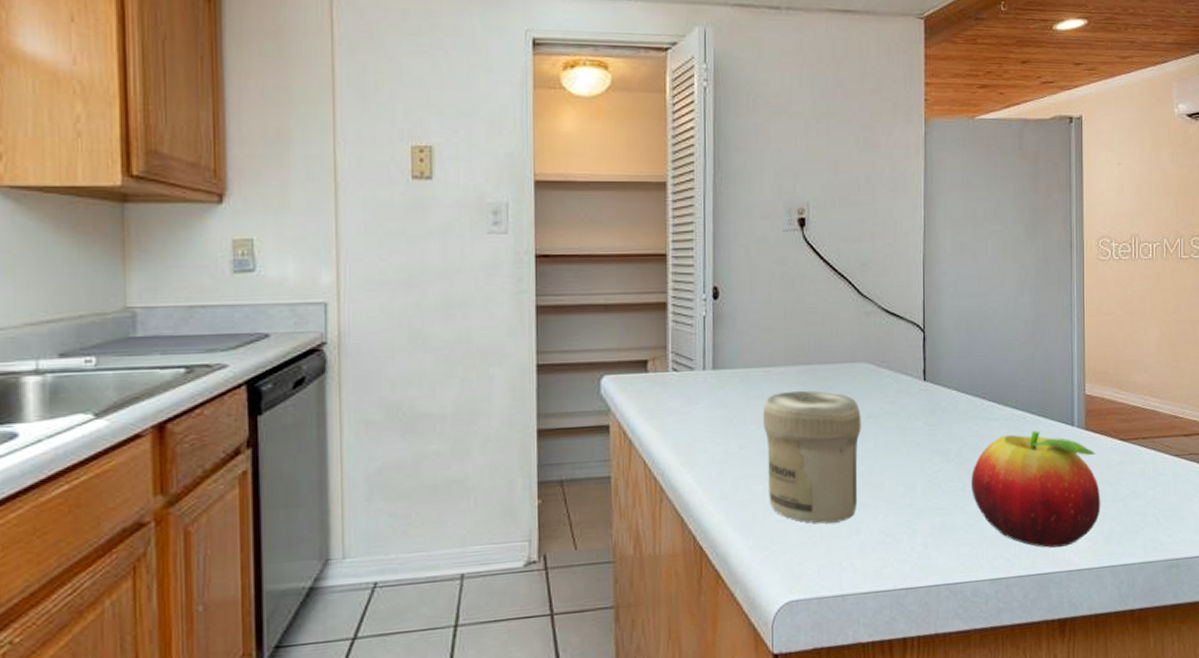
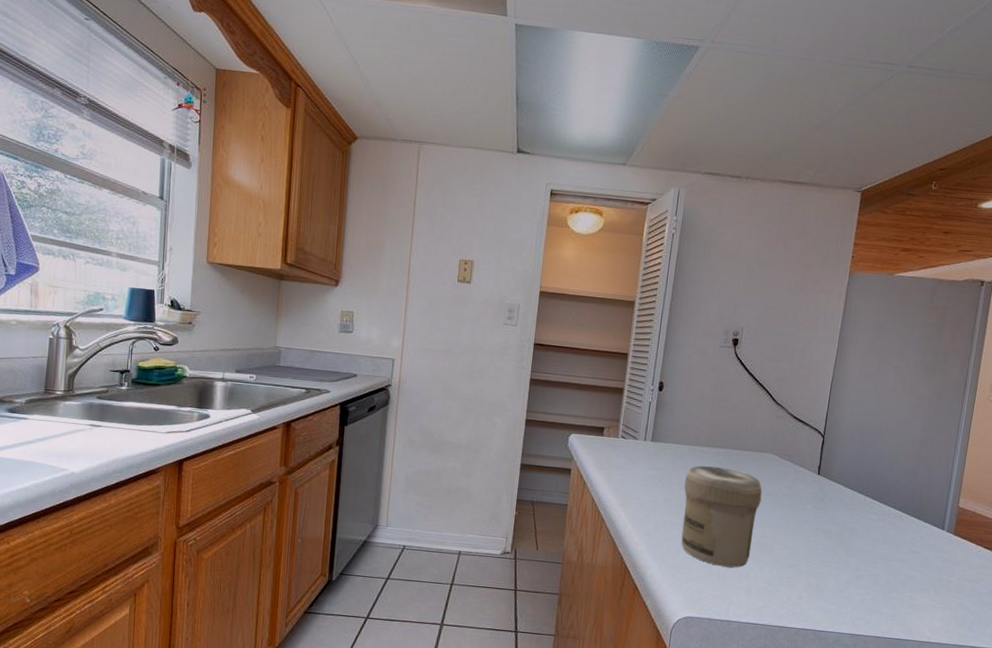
fruit: present [971,431,1101,548] -> none [845,527,961,622]

